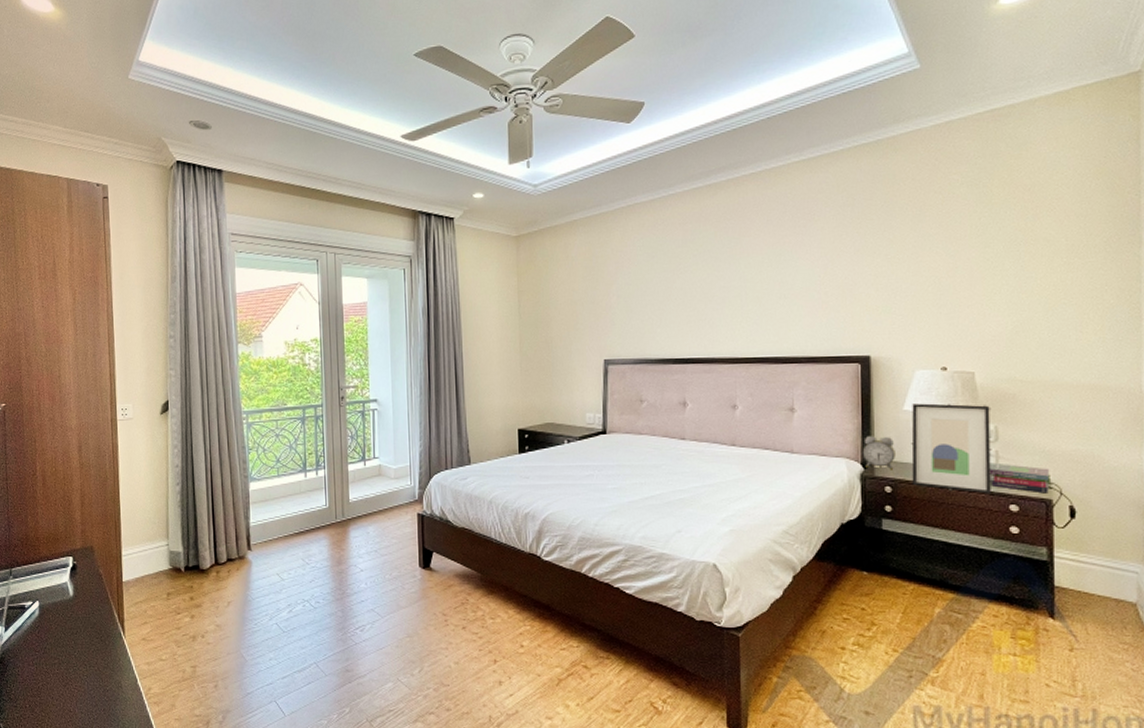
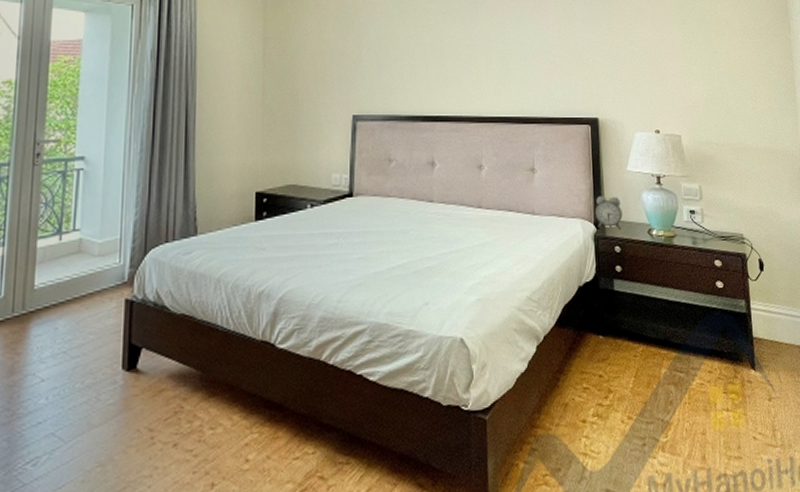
picture frame: present [911,403,992,494] -> none [634,164,700,251]
books: present [989,462,1050,494] -> none [697,220,743,249]

